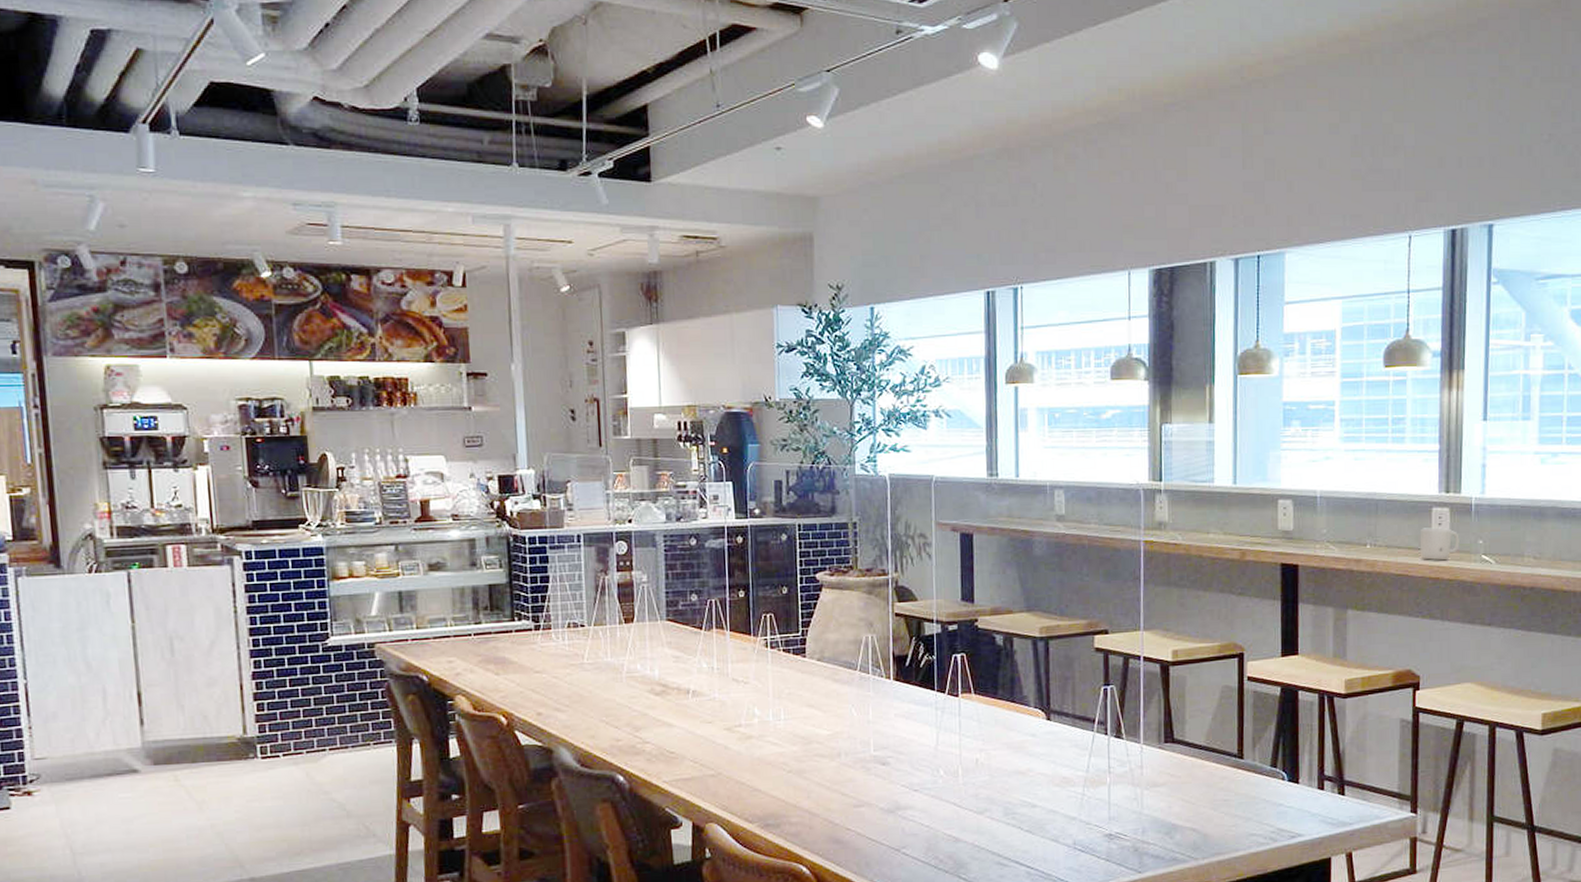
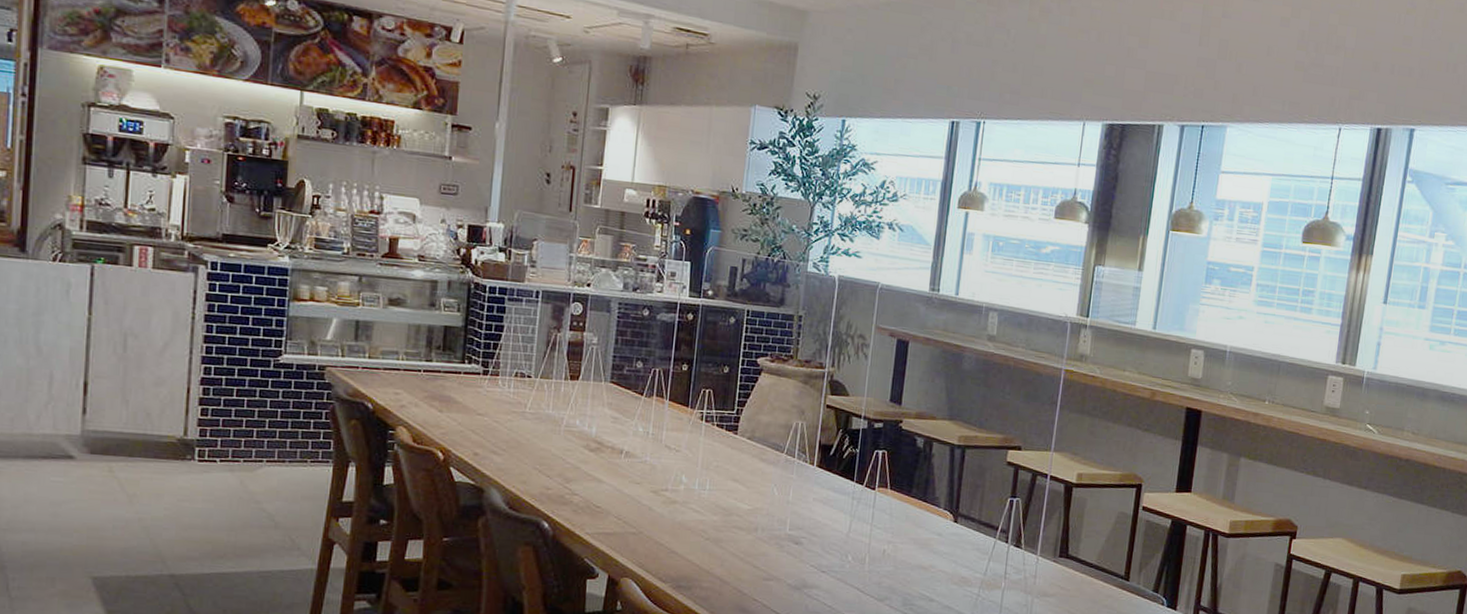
mug: present [1420,527,1460,561] -> none [1312,392,1349,425]

